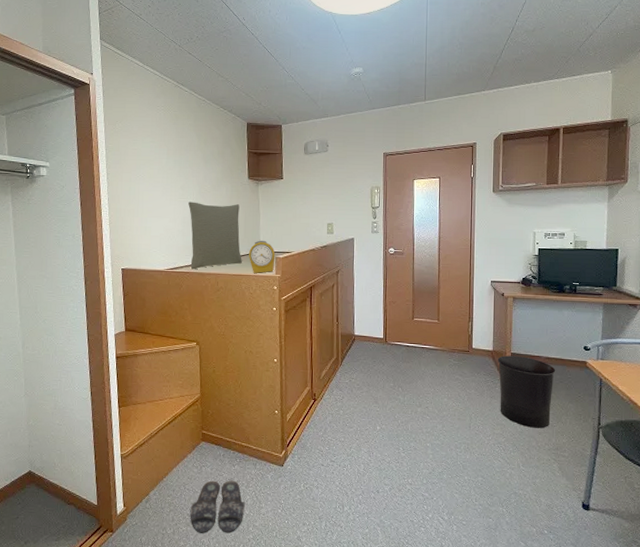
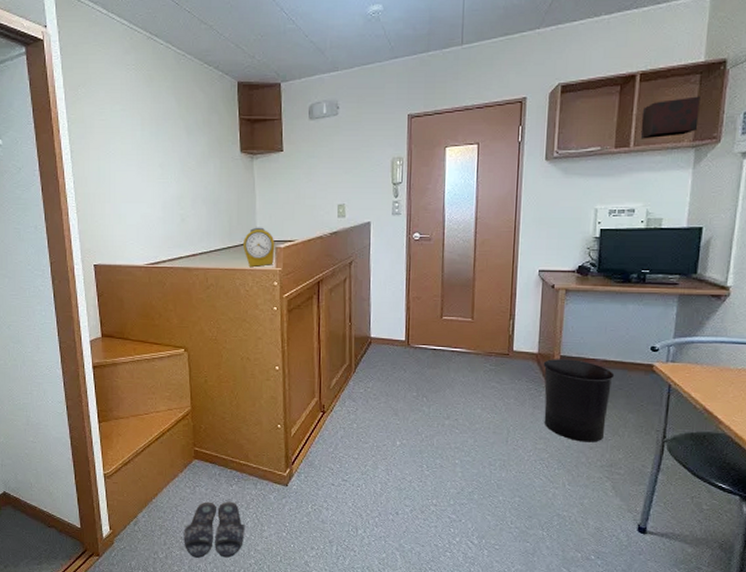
pillow: present [188,201,242,270] -> none [169,182,236,264]
decorative box: none [566,146,610,178] -> present [640,96,700,139]

